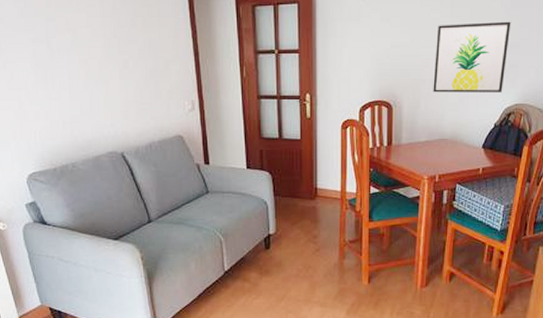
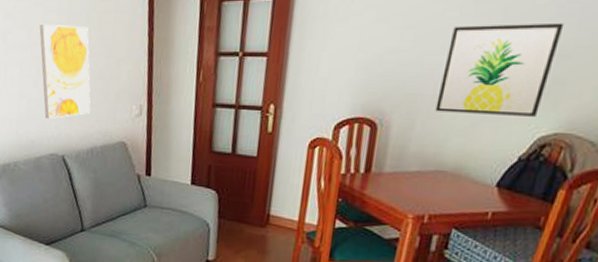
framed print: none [84,29,145,119] -> present [39,25,91,119]

